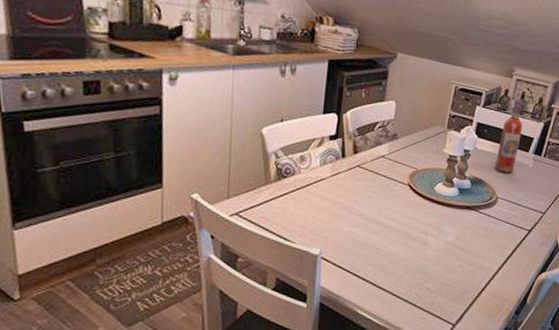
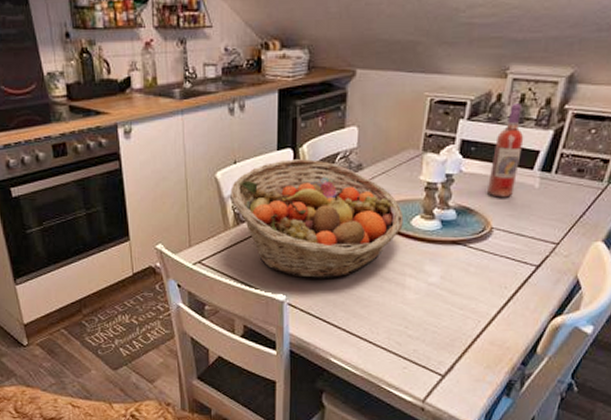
fruit basket: none [274,123,429,235] -> present [230,159,404,279]

